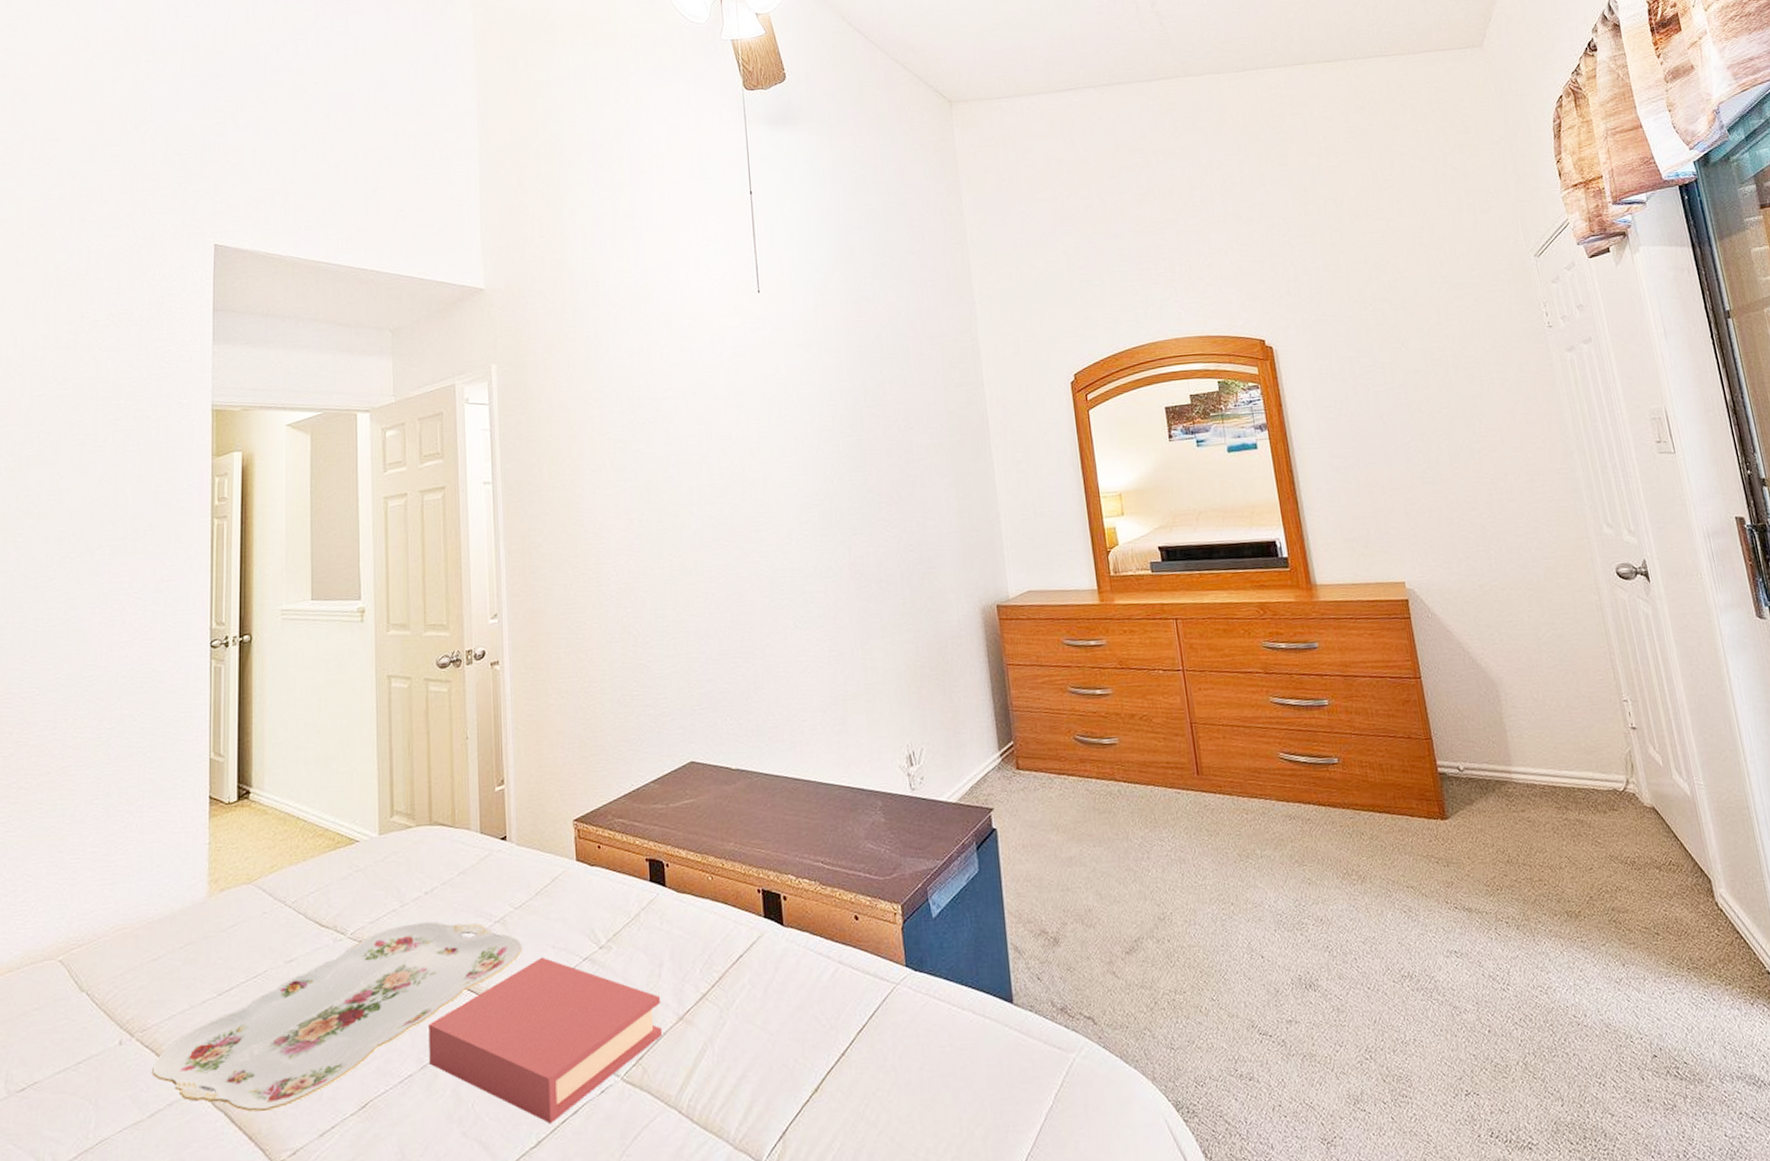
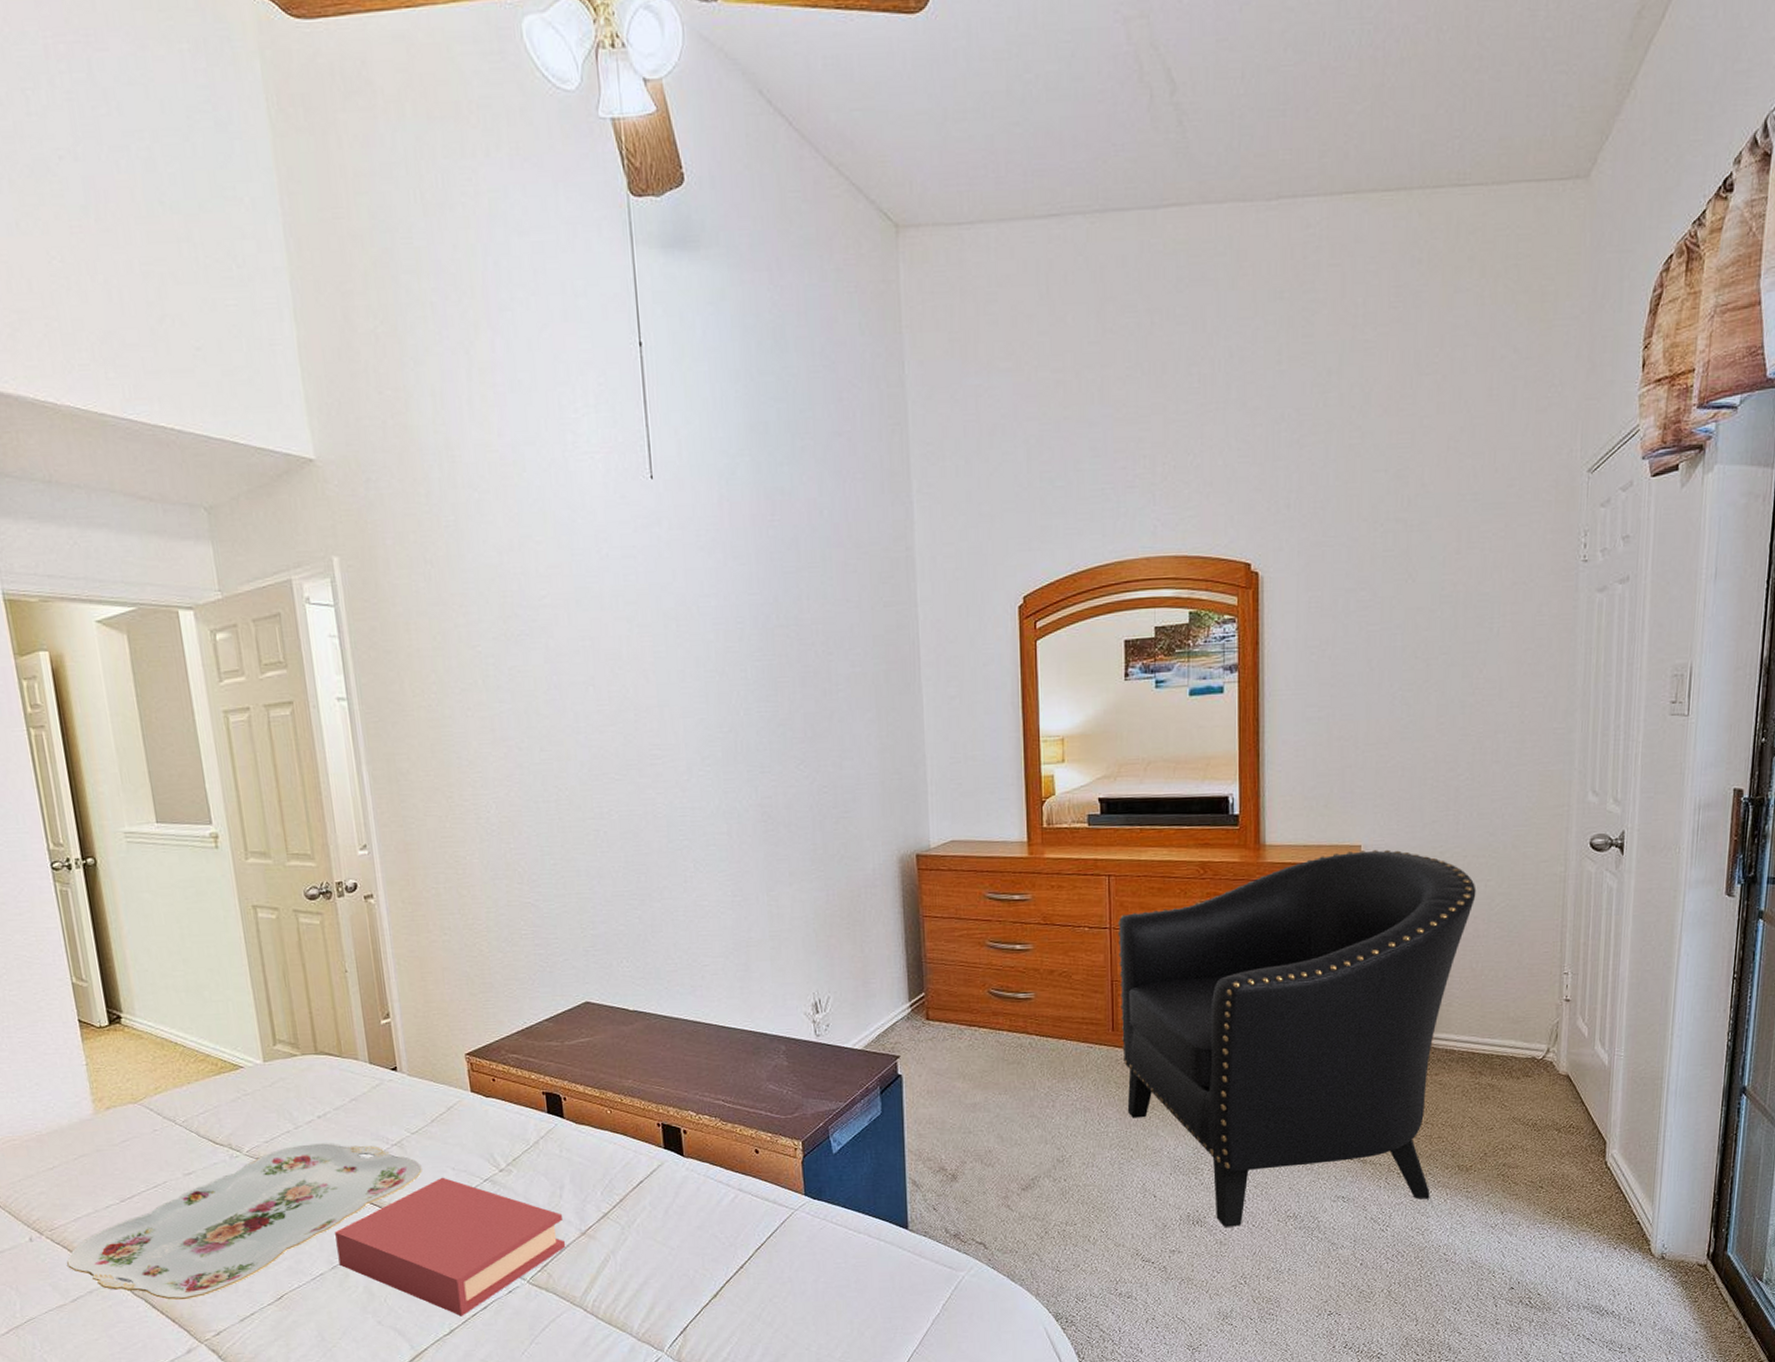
chair: none [1189,585,1546,991] -> present [1117,849,1477,1227]

